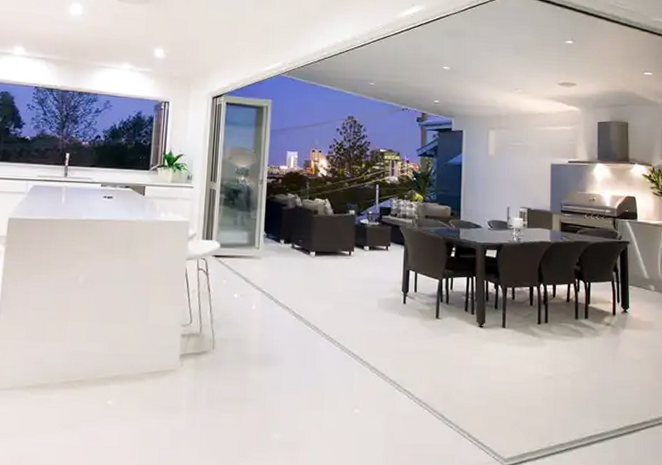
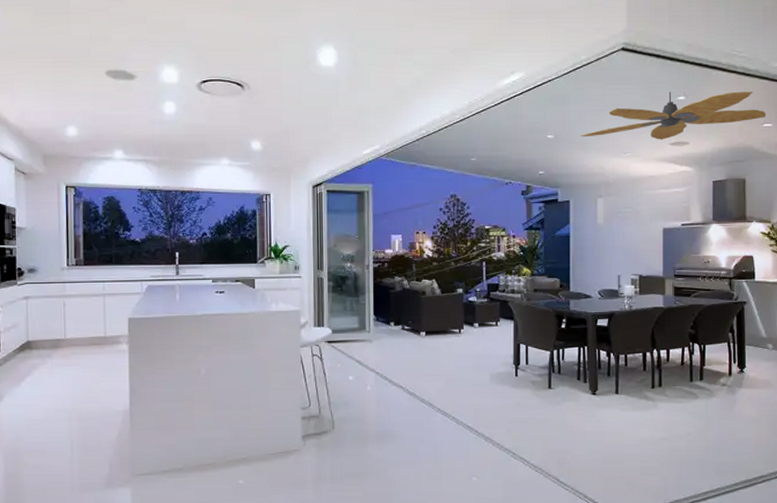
ceiling fan: none [474,35,647,80] -> present [579,91,767,140]

